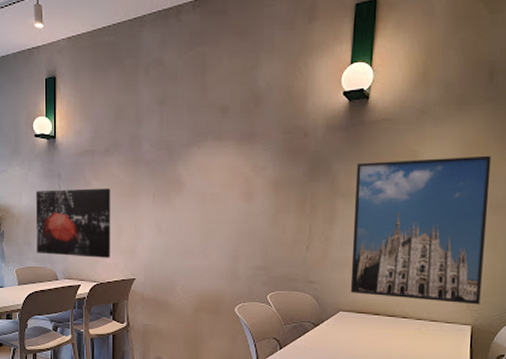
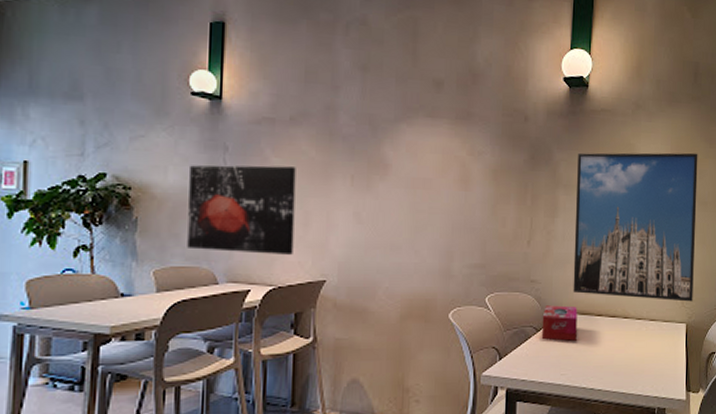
tissue box: none [319,304,355,336] -> present [541,305,577,341]

